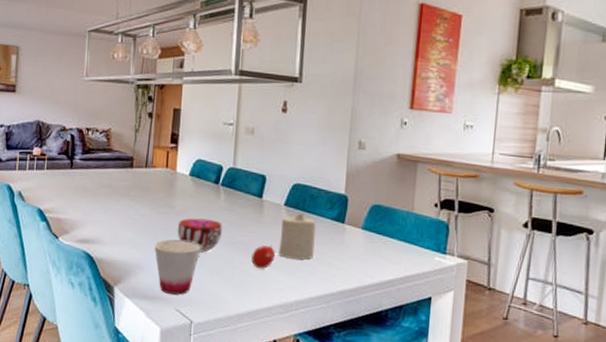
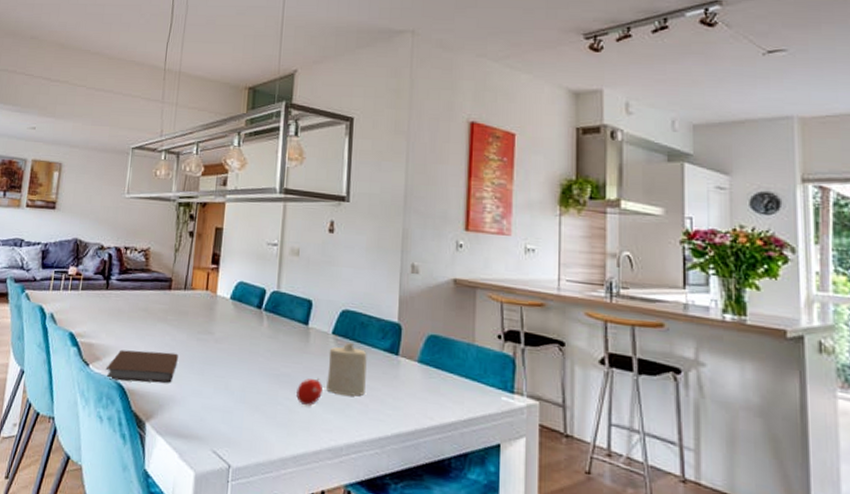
notebook: none [73,223,142,252] -> present [104,349,178,383]
cup: present [154,239,201,295] -> none [190,369,241,434]
decorative bowl: present [177,218,222,253] -> none [216,346,265,385]

